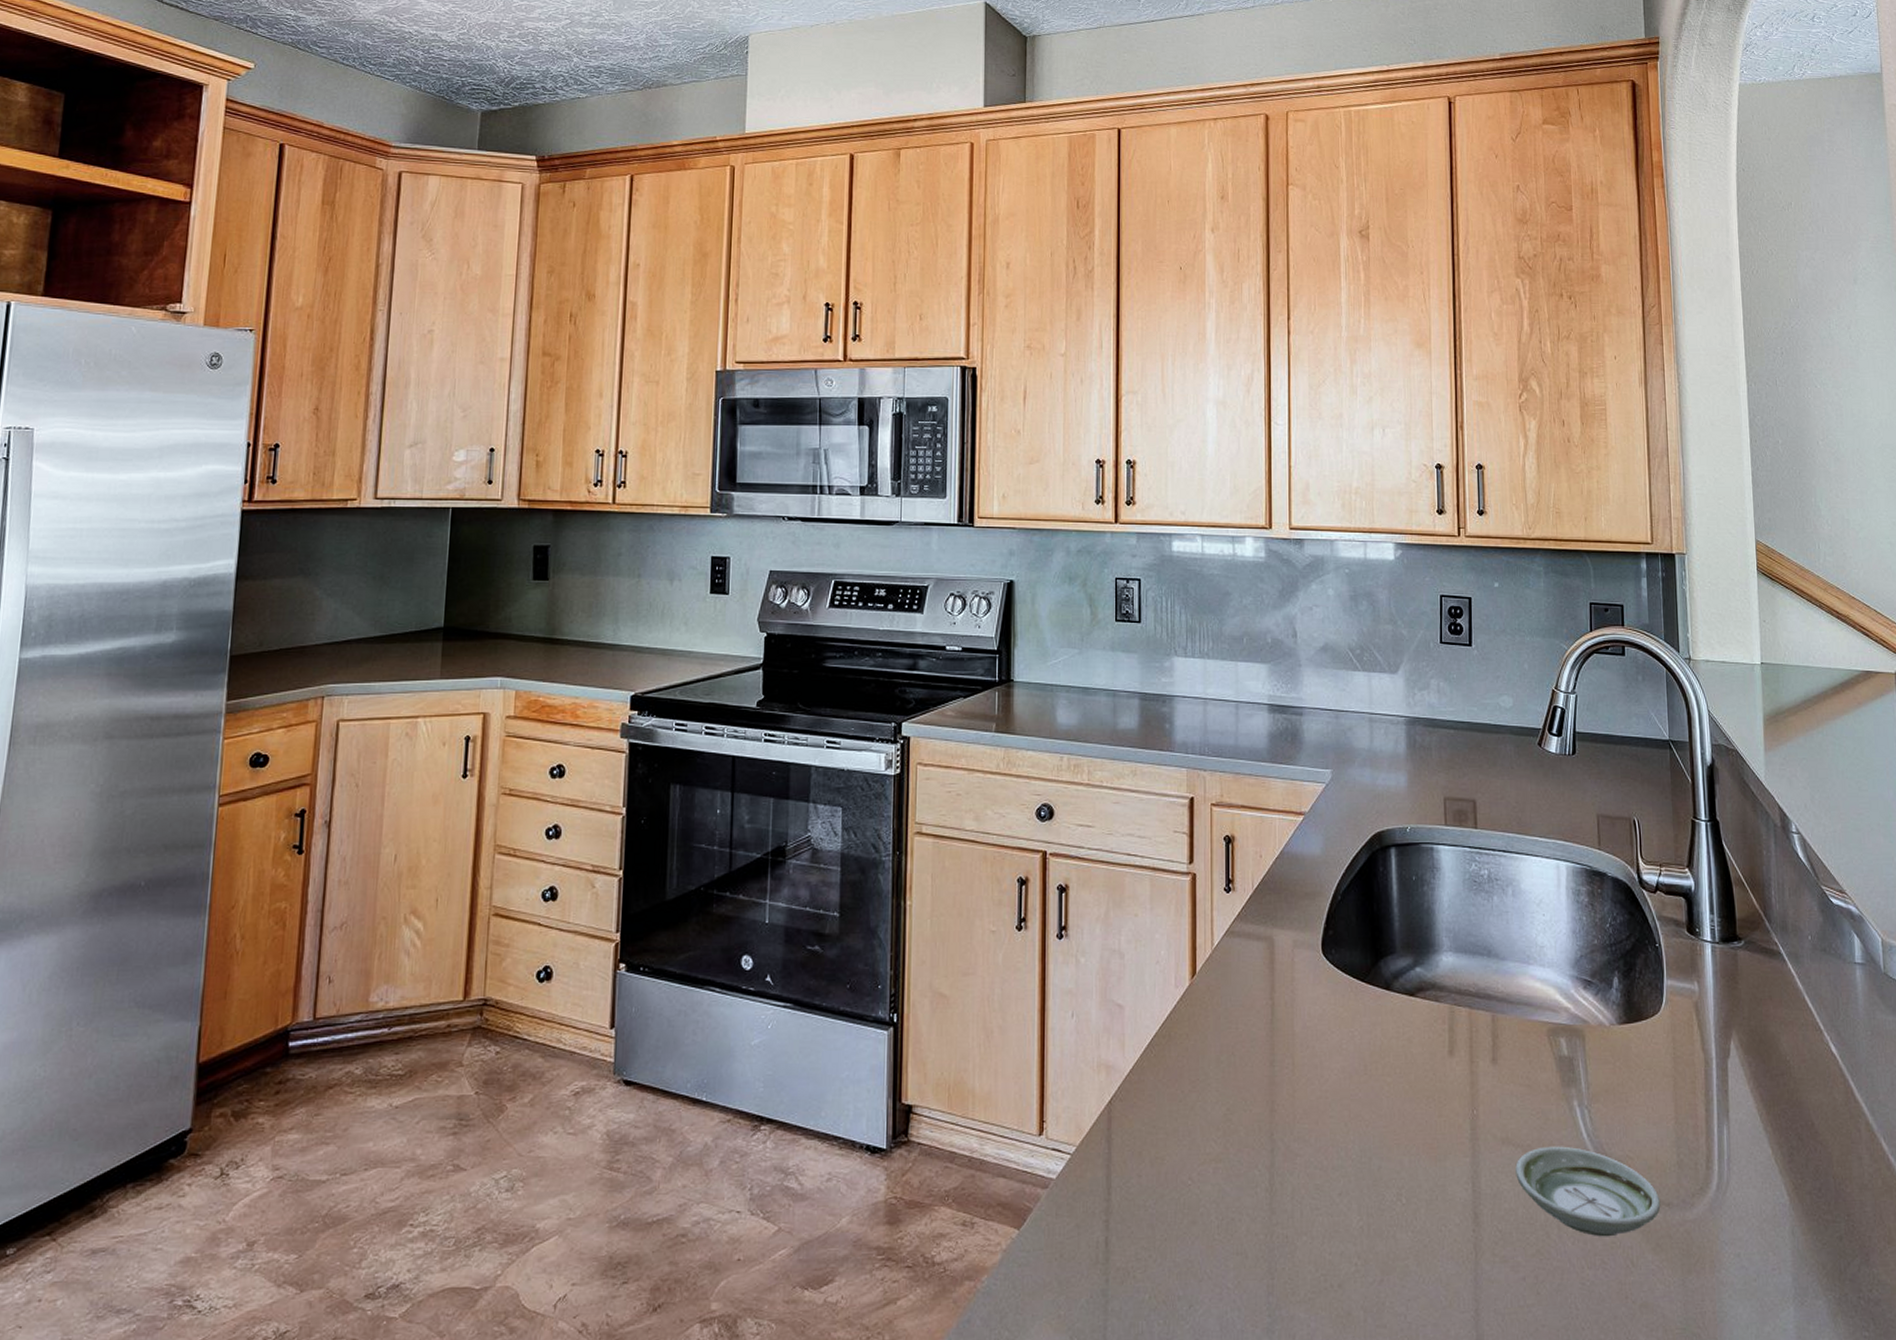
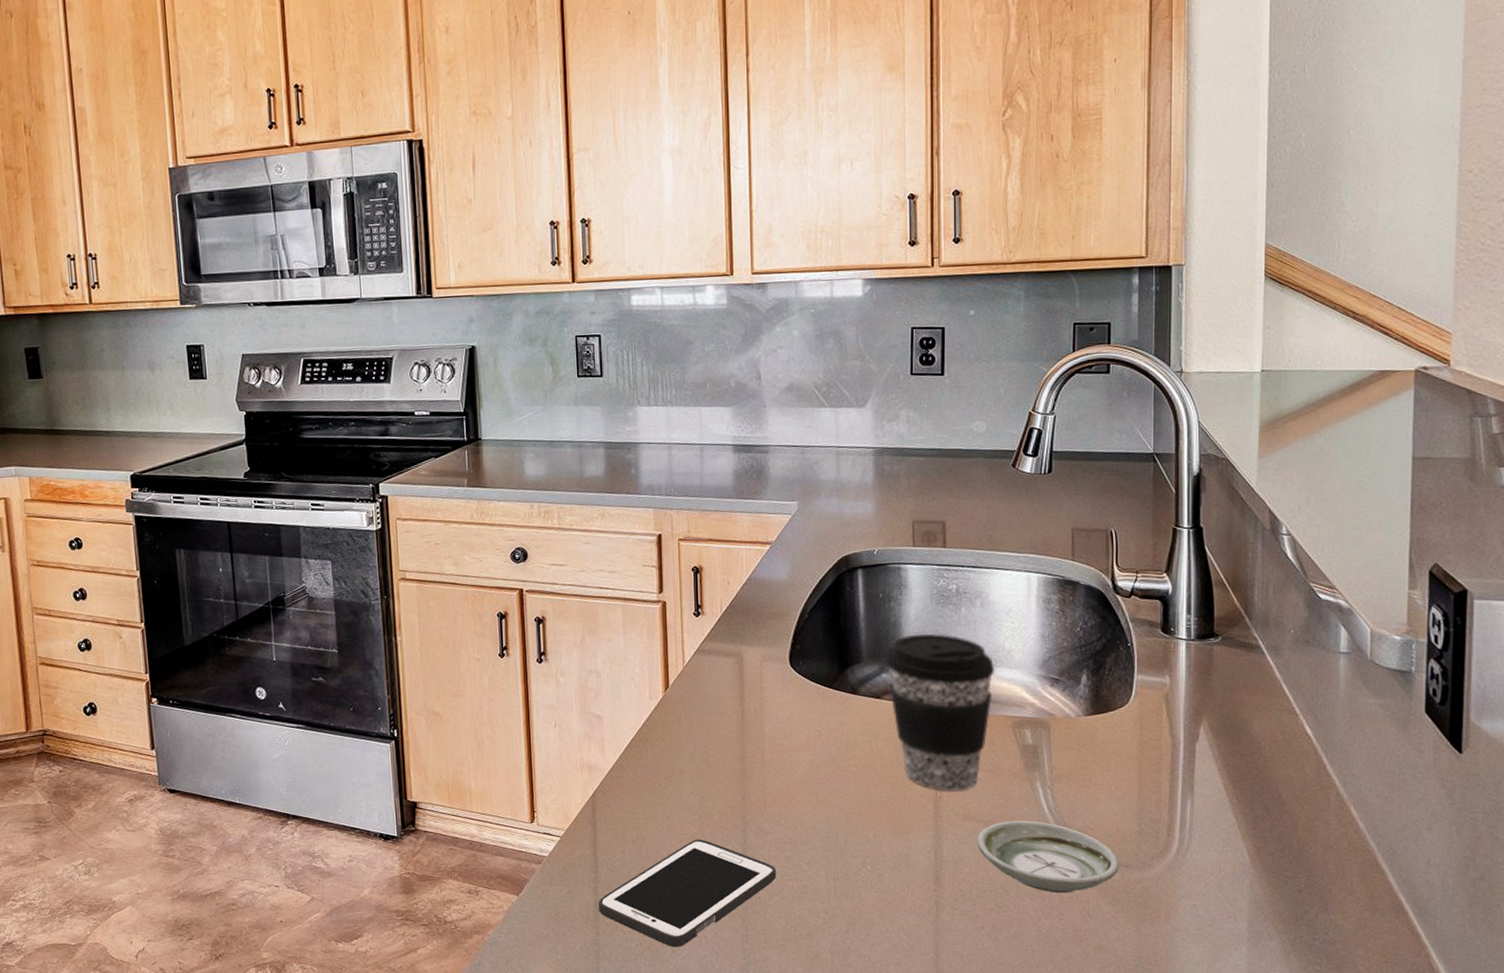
cell phone: none [1108,1161,1306,1301] -> present [598,839,777,948]
coffee cup: none [1418,923,1529,1109] -> present [884,633,995,791]

